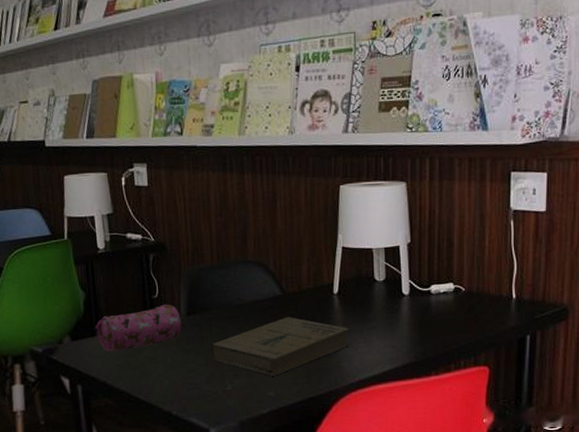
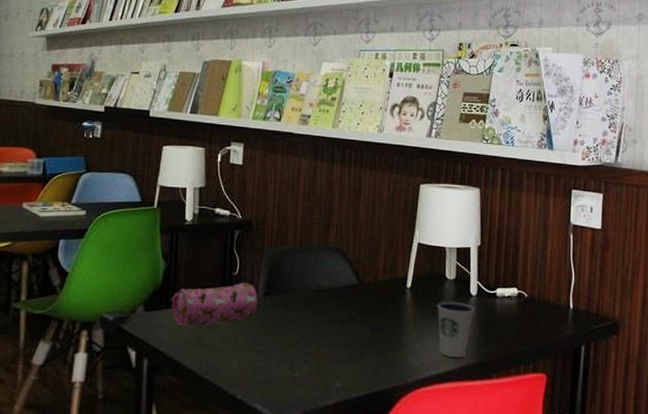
book: present [210,317,350,376] -> none [282,306,419,366]
dixie cup: none [367,303,408,359] -> present [437,301,475,358]

